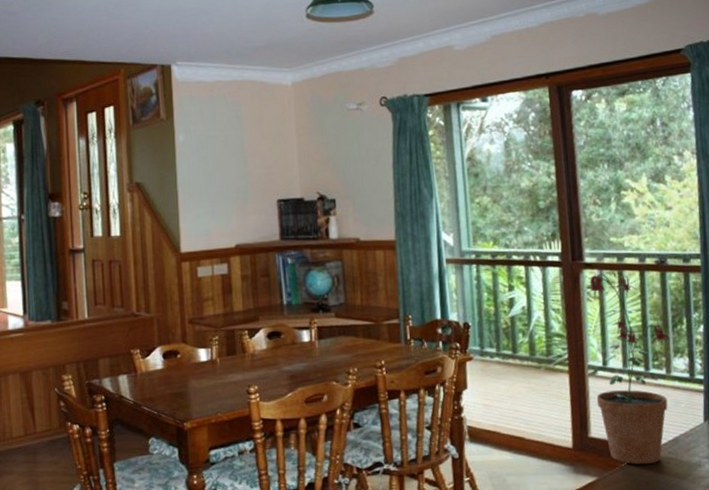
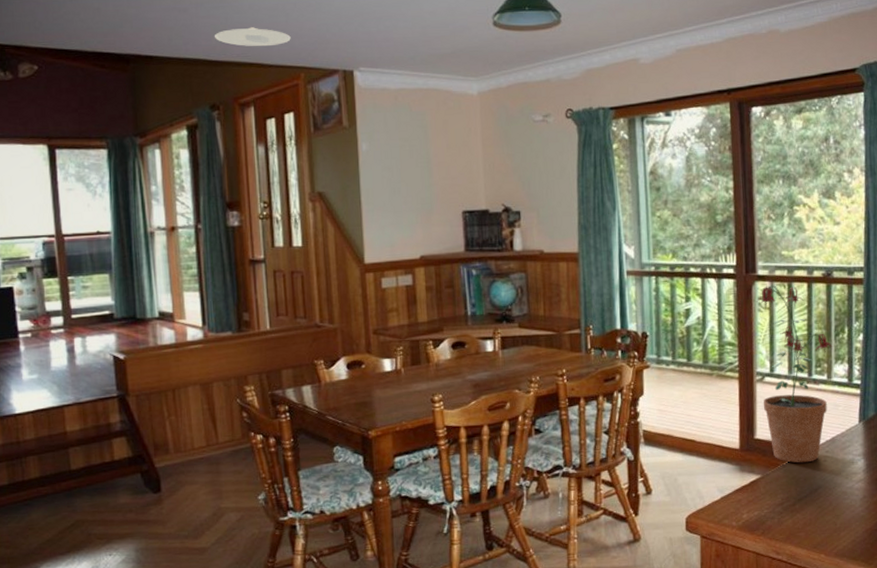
recessed light: none [41,27,112,45] -> present [215,27,291,47]

